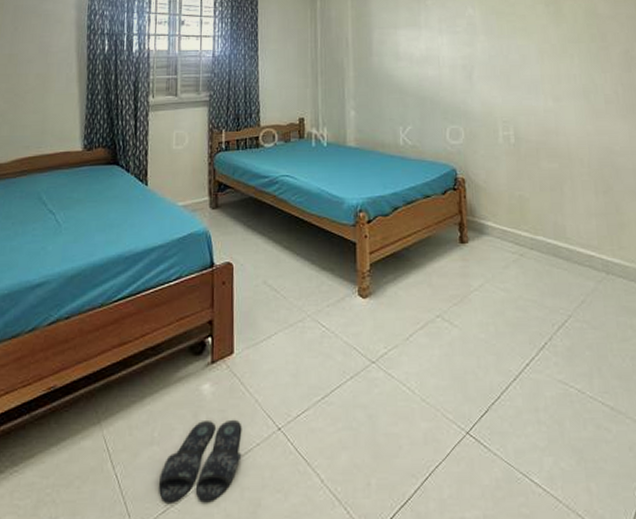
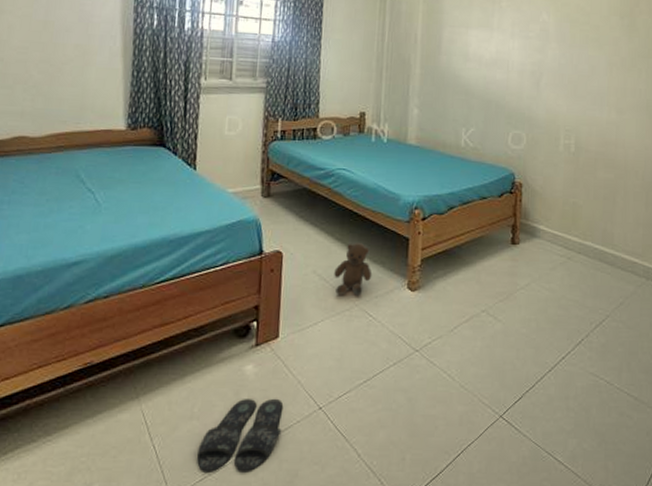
teddy bear: none [284,249,322,306] -> present [334,242,373,296]

